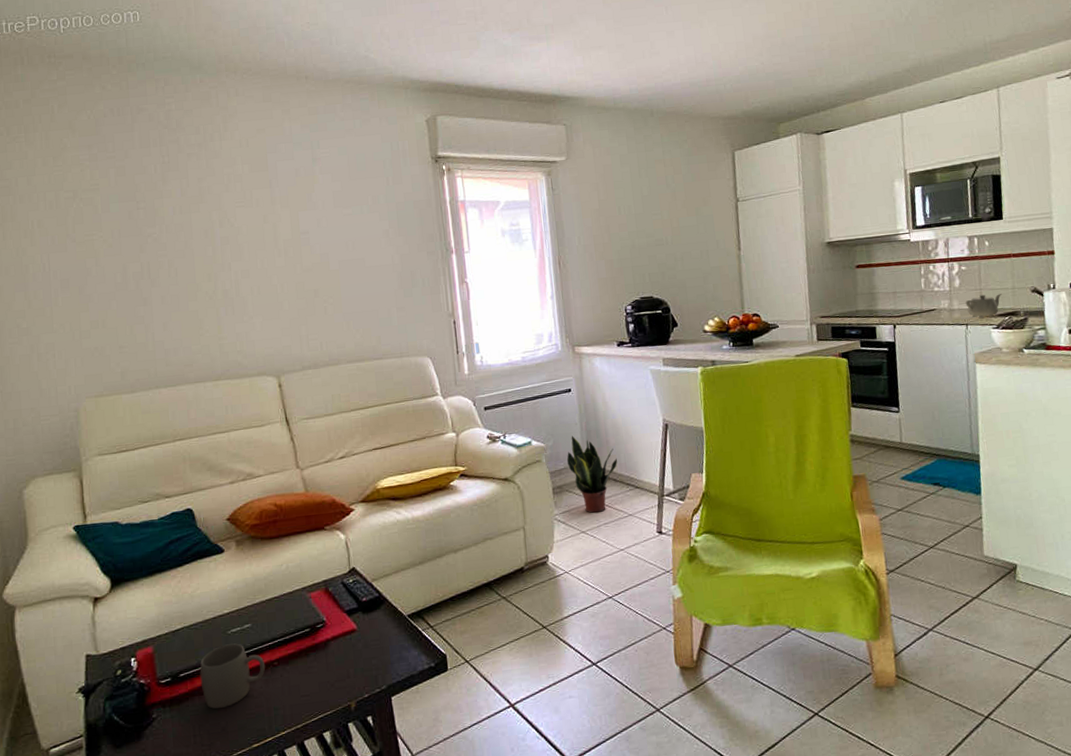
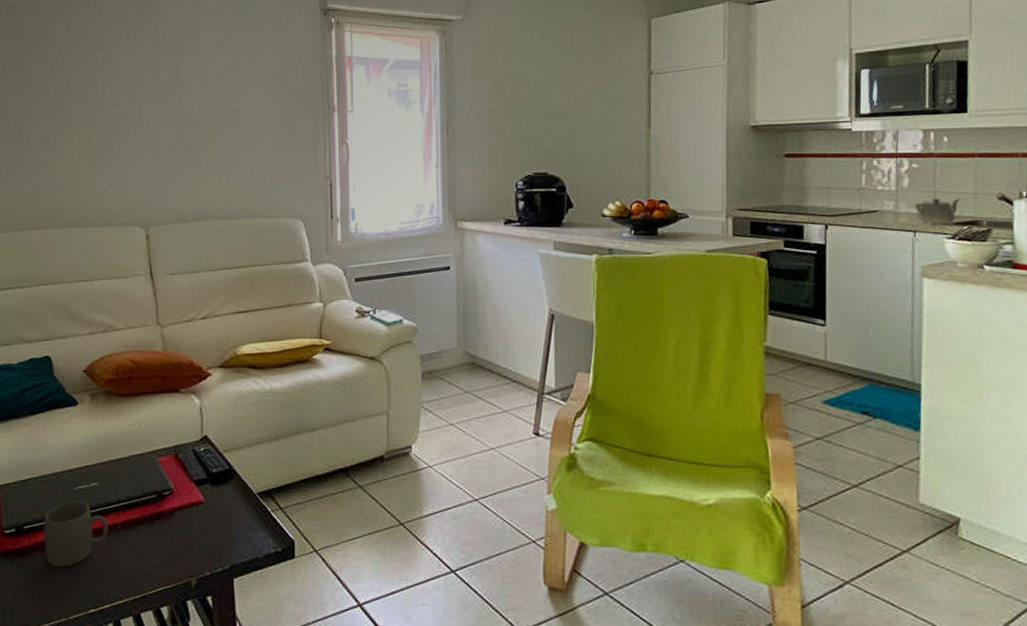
potted plant: present [566,435,618,513] -> none [439,317,496,404]

